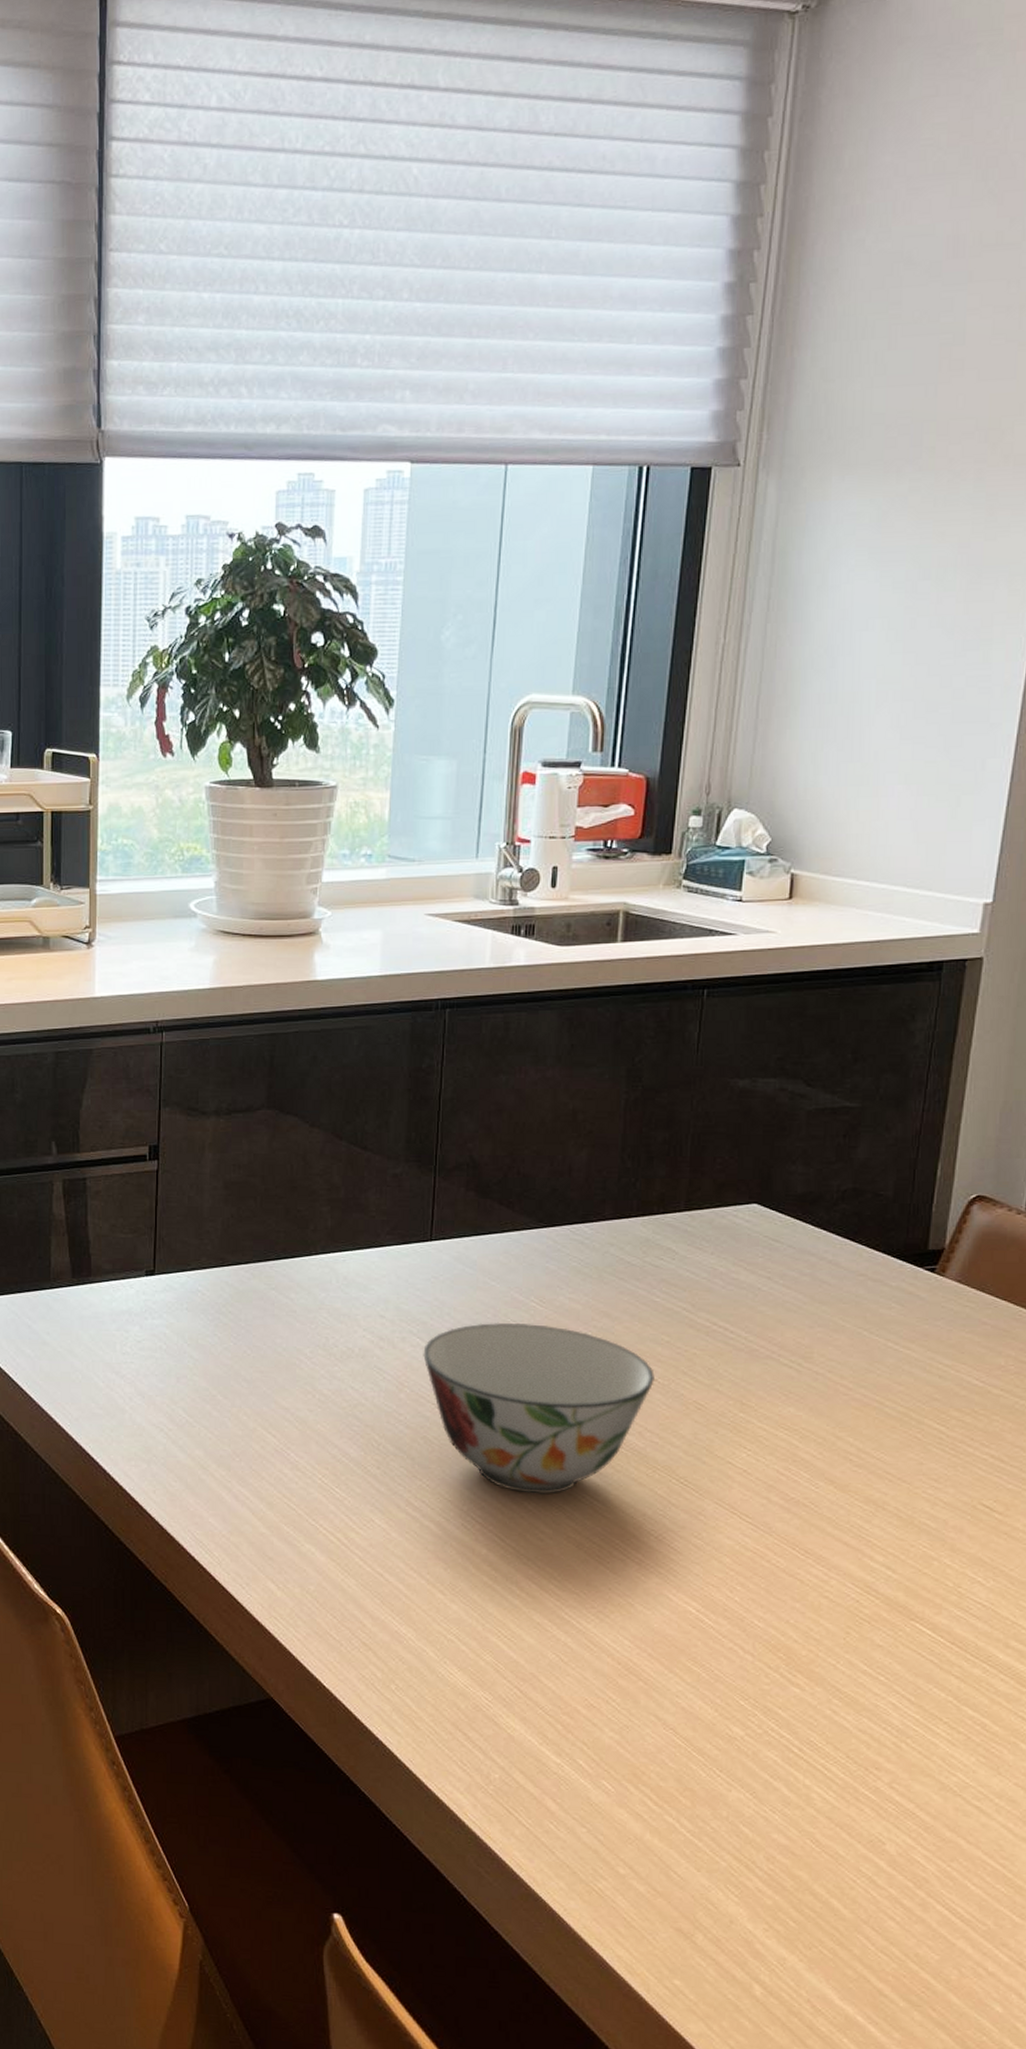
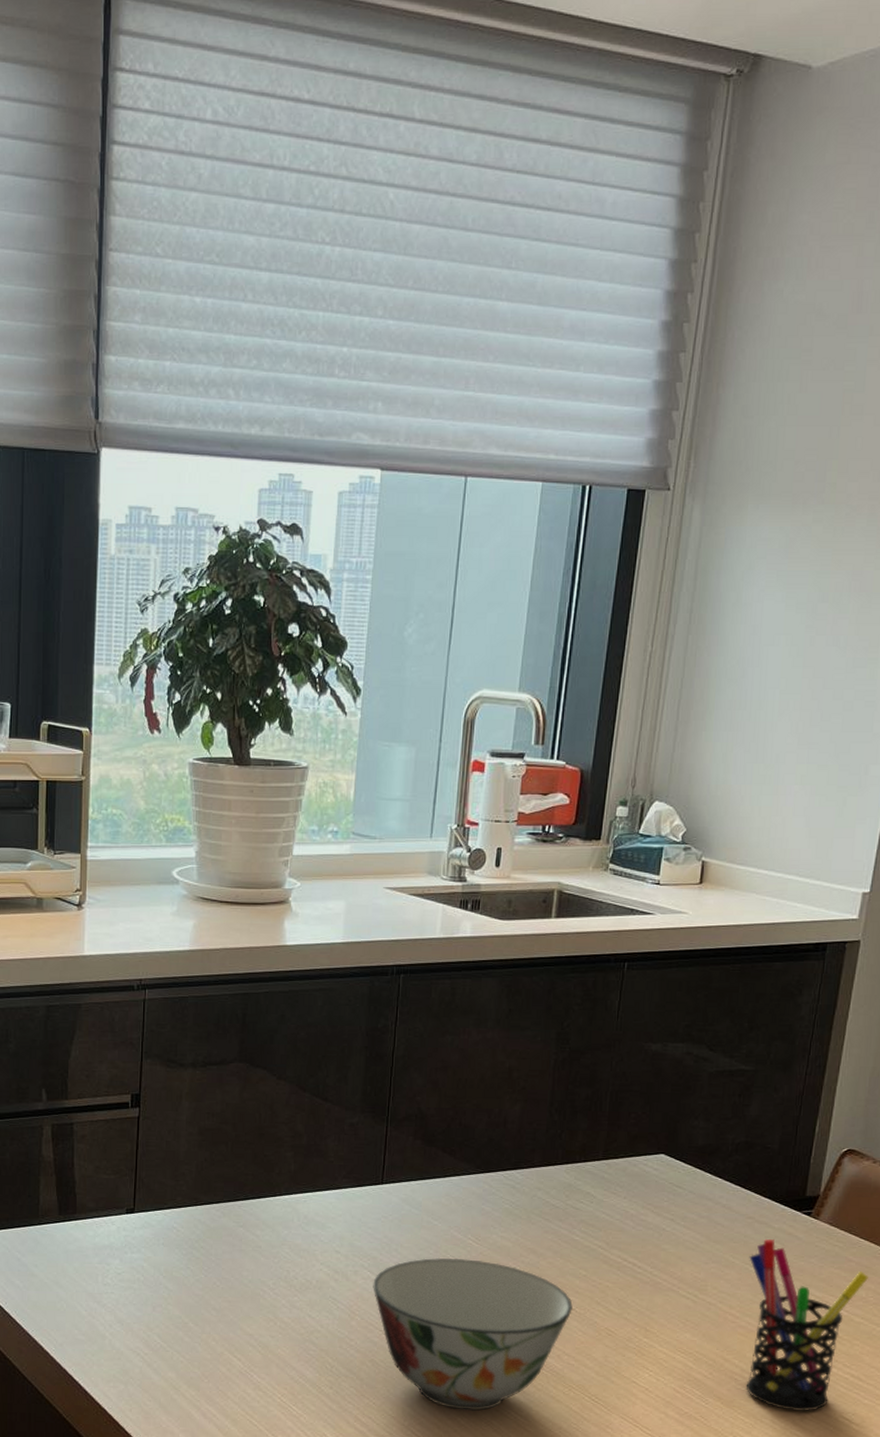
pen holder: none [862,1298,1007,1497] -> present [745,1238,868,1411]

